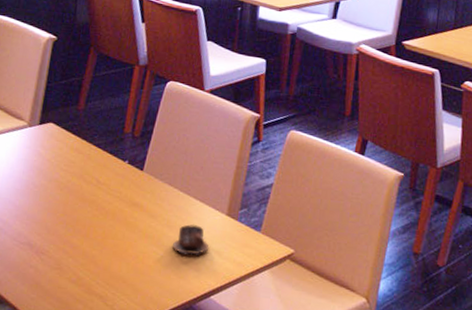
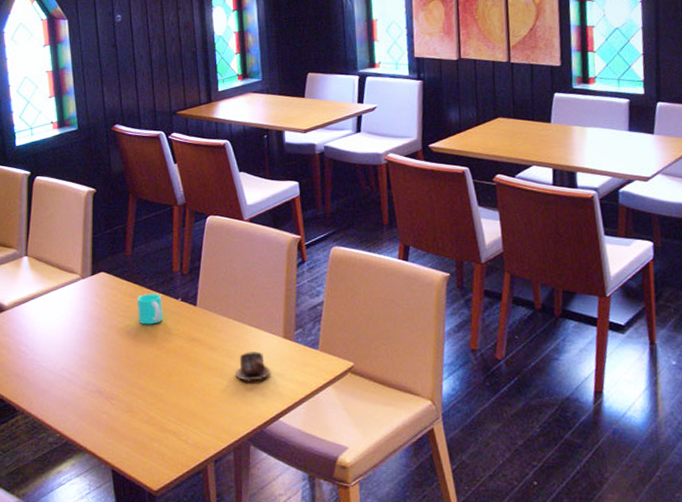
cup: none [81,151,109,184] -> present [137,294,164,325]

